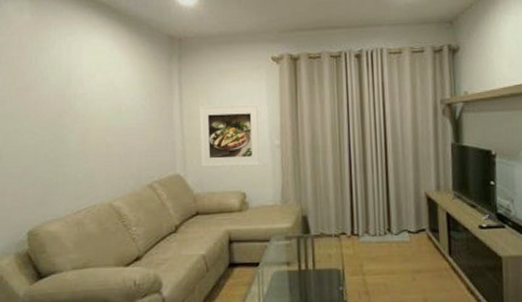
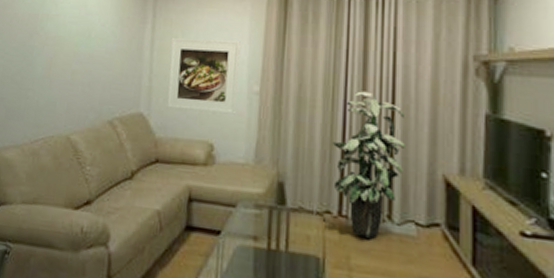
indoor plant: none [342,135,397,248] -> present [332,91,405,239]

